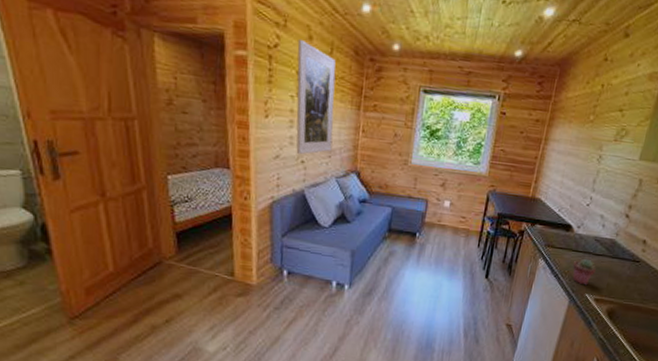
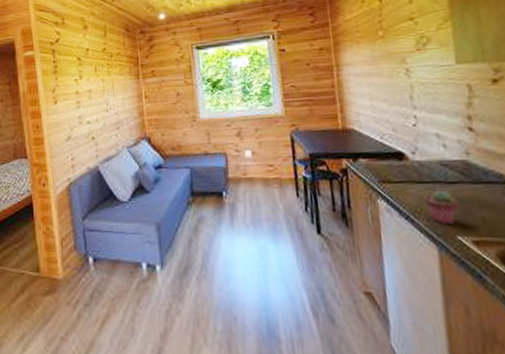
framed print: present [296,38,336,155] -> none [75,30,119,132]

